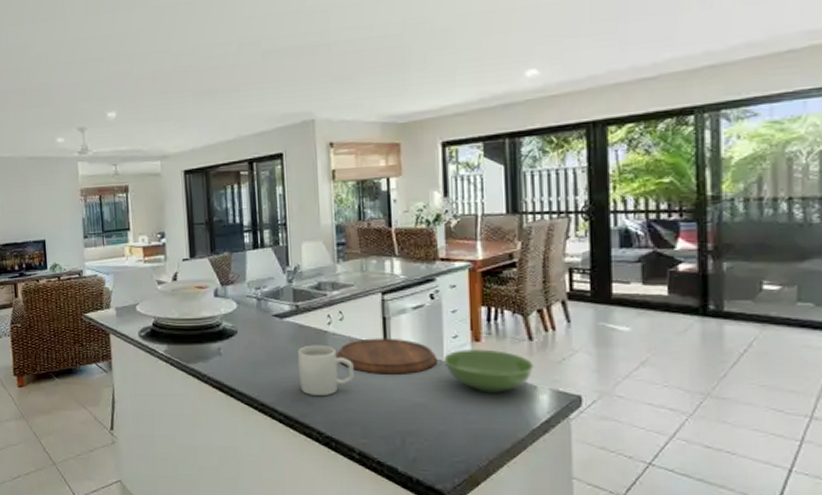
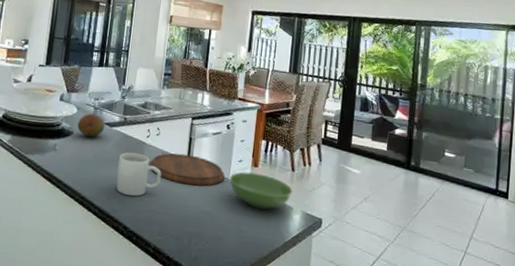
fruit: none [241,306,274,333] -> present [77,113,105,137]

